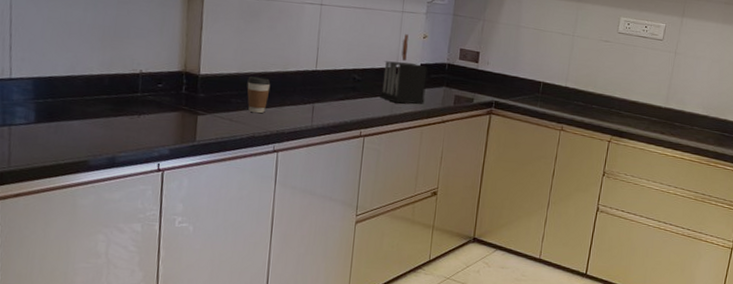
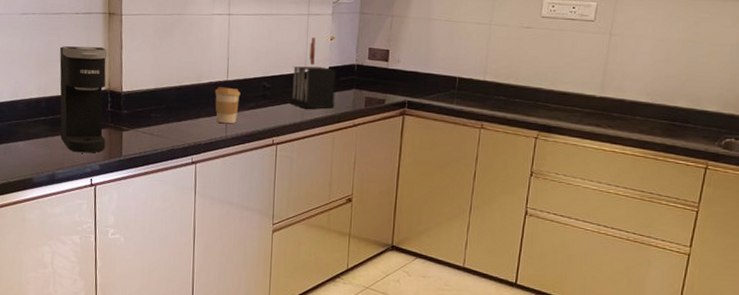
coffee maker: none [124,21,186,137] -> present [59,46,108,153]
coffee cup: present [247,77,271,114] -> none [164,91,186,127]
coffee cup: none [301,76,330,114] -> present [214,87,241,124]

